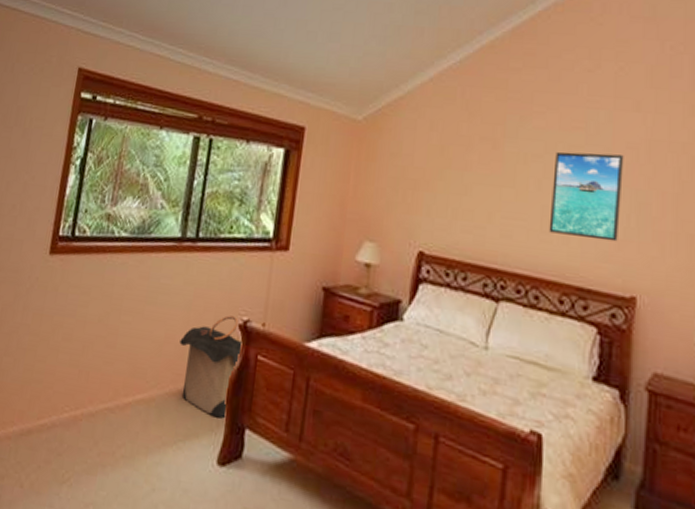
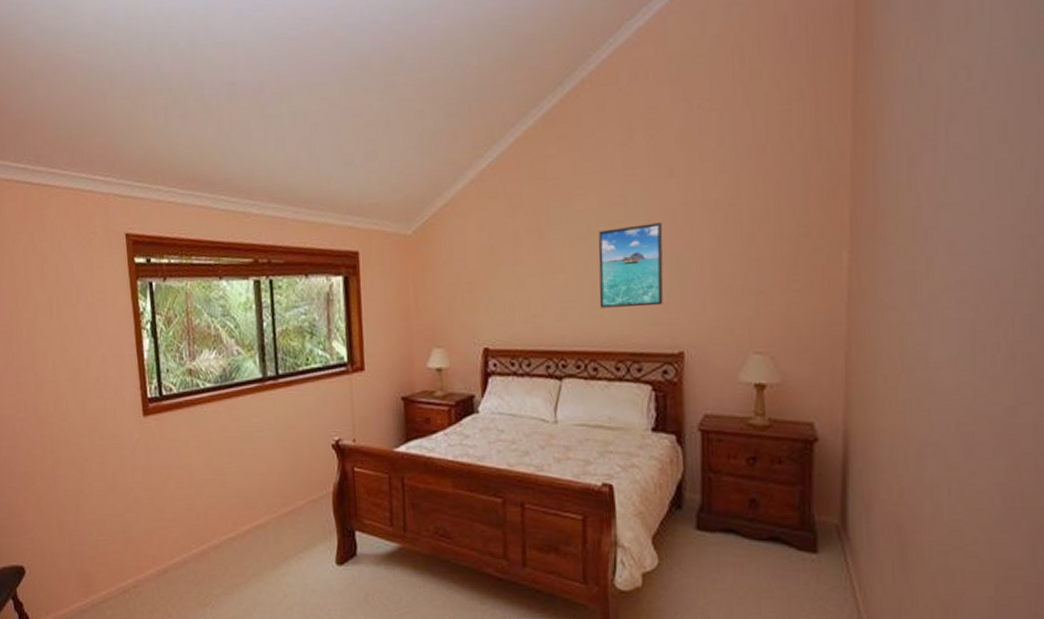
laundry hamper: present [179,315,243,418] -> none [281,438,338,527]

